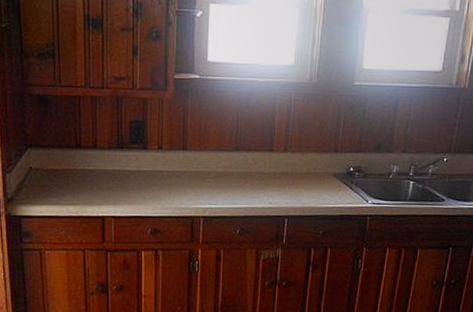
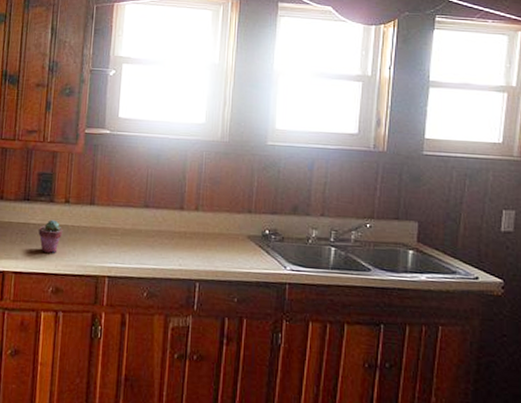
potted succulent: none [134,166,158,198] -> present [38,219,63,253]

